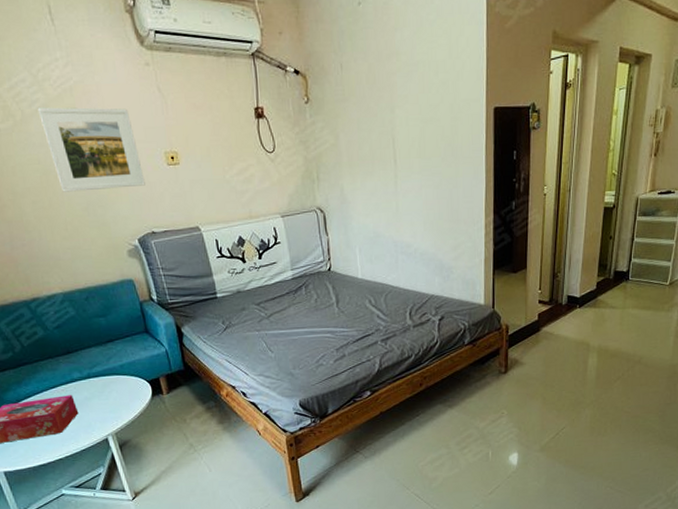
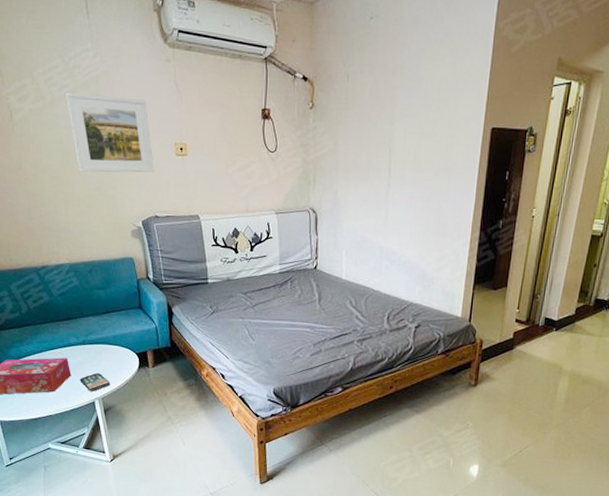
smartphone: none [88,406,123,428] -> present [80,372,111,391]

